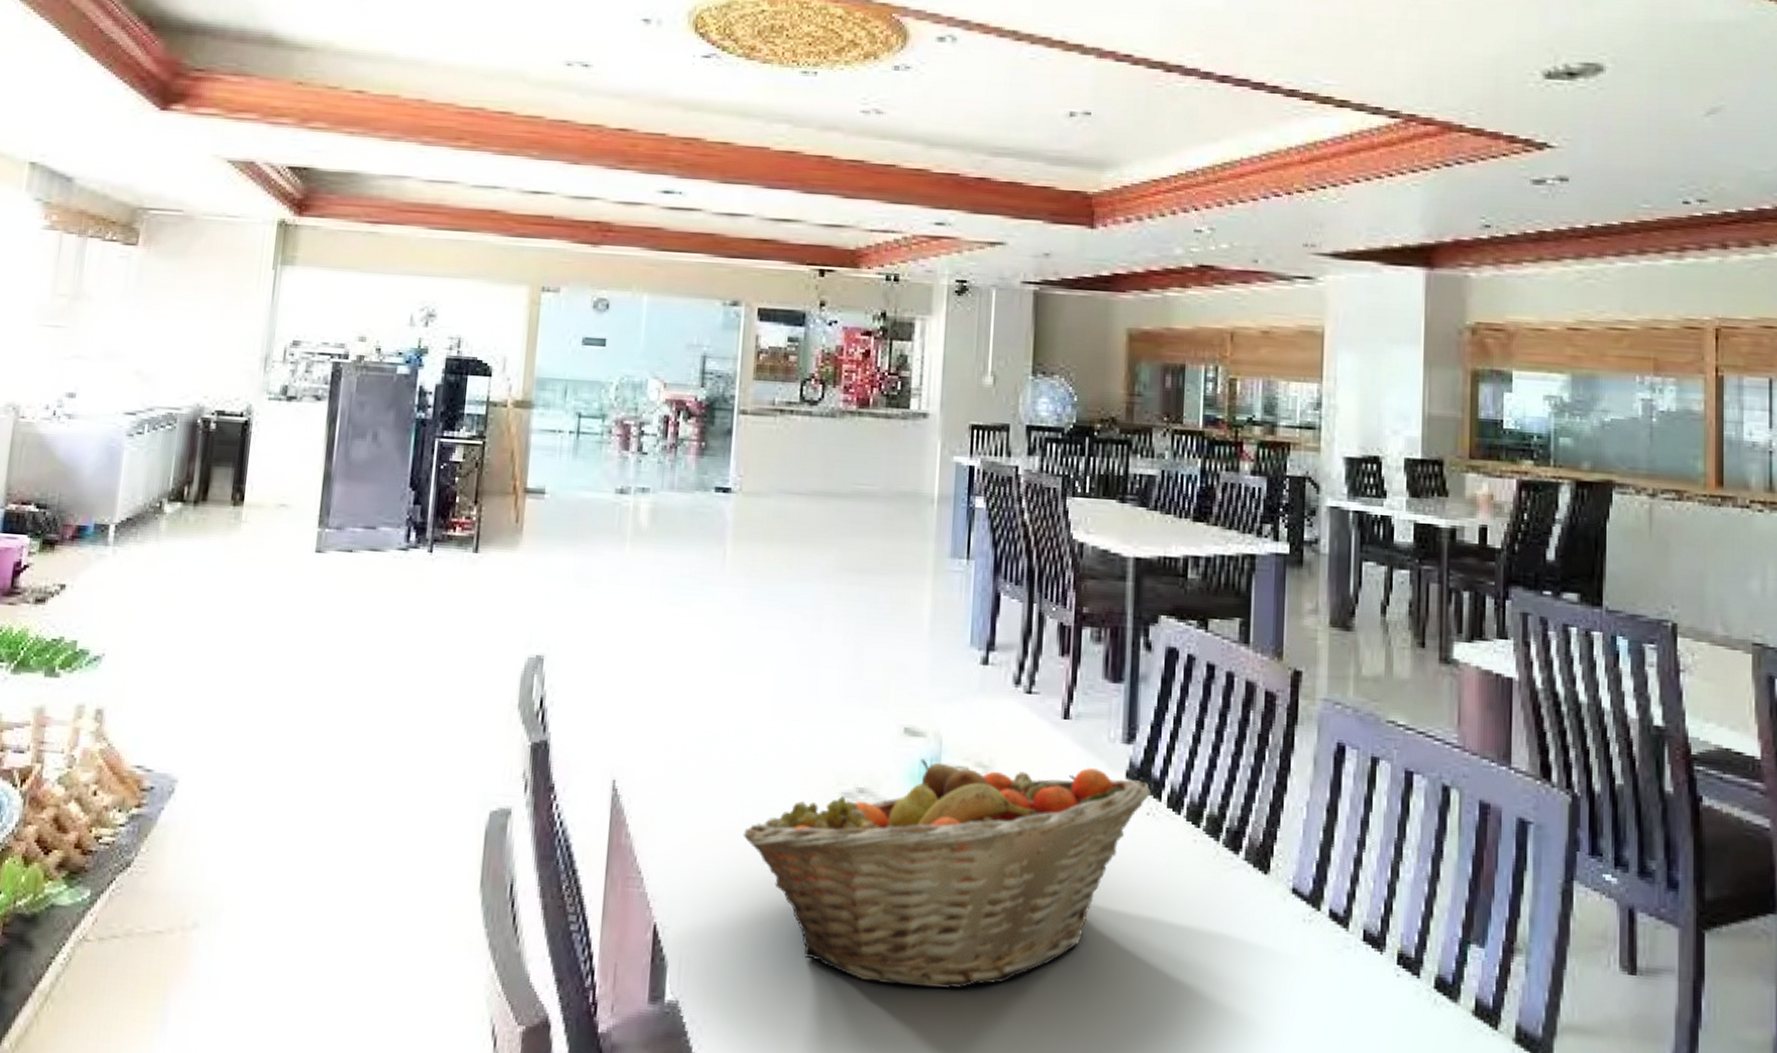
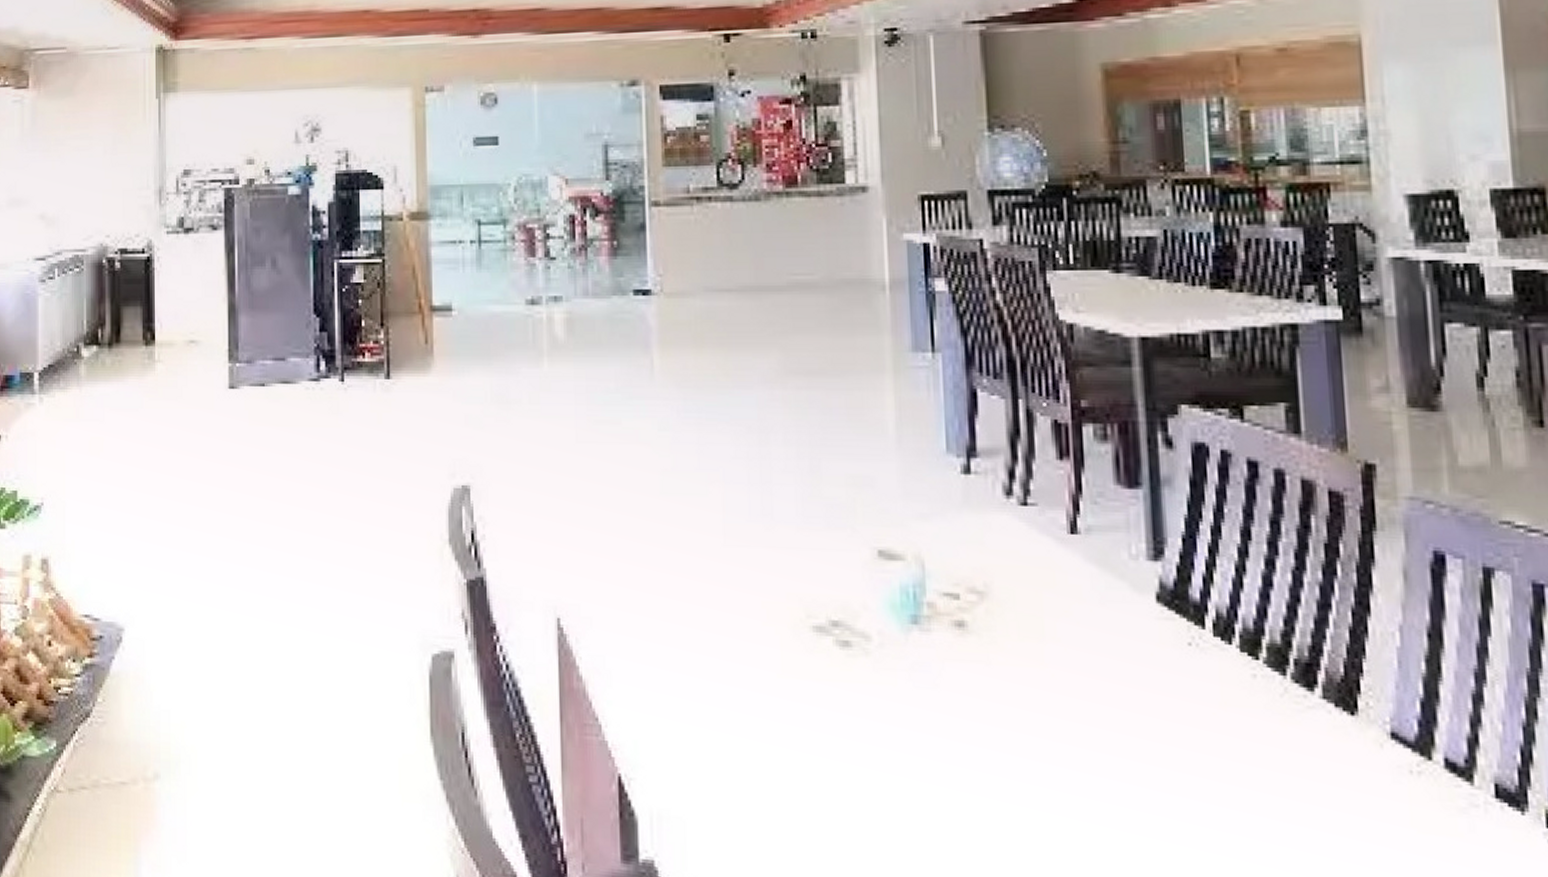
fruit basket: present [743,758,1151,989] -> none [705,585,1191,851]

